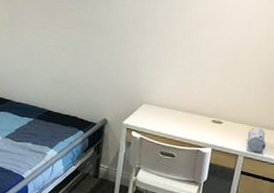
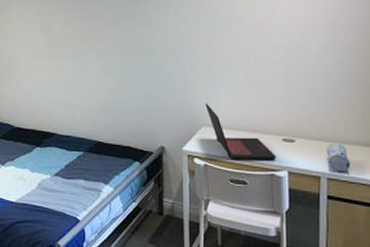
laptop: none [149,82,204,138] -> present [205,103,277,160]

